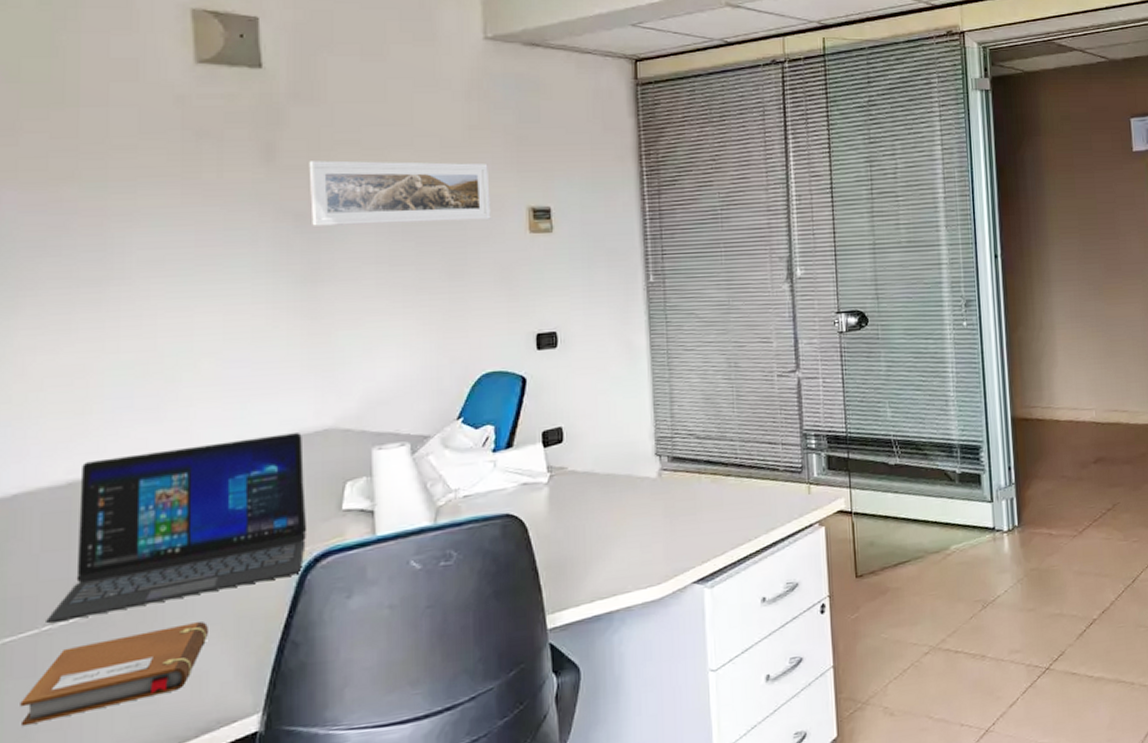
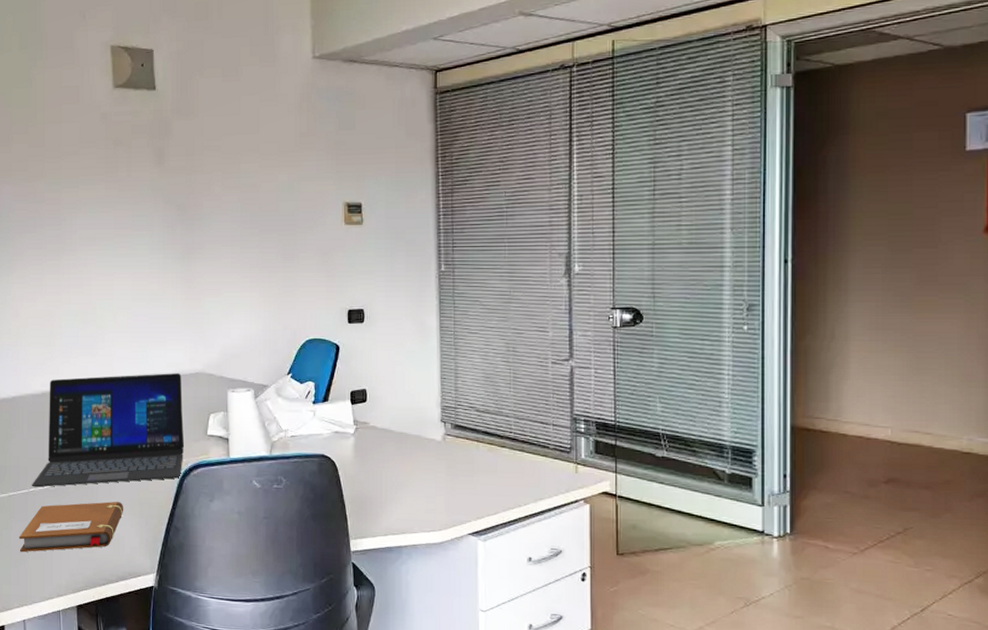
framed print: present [309,160,491,226] -> none [186,163,315,215]

